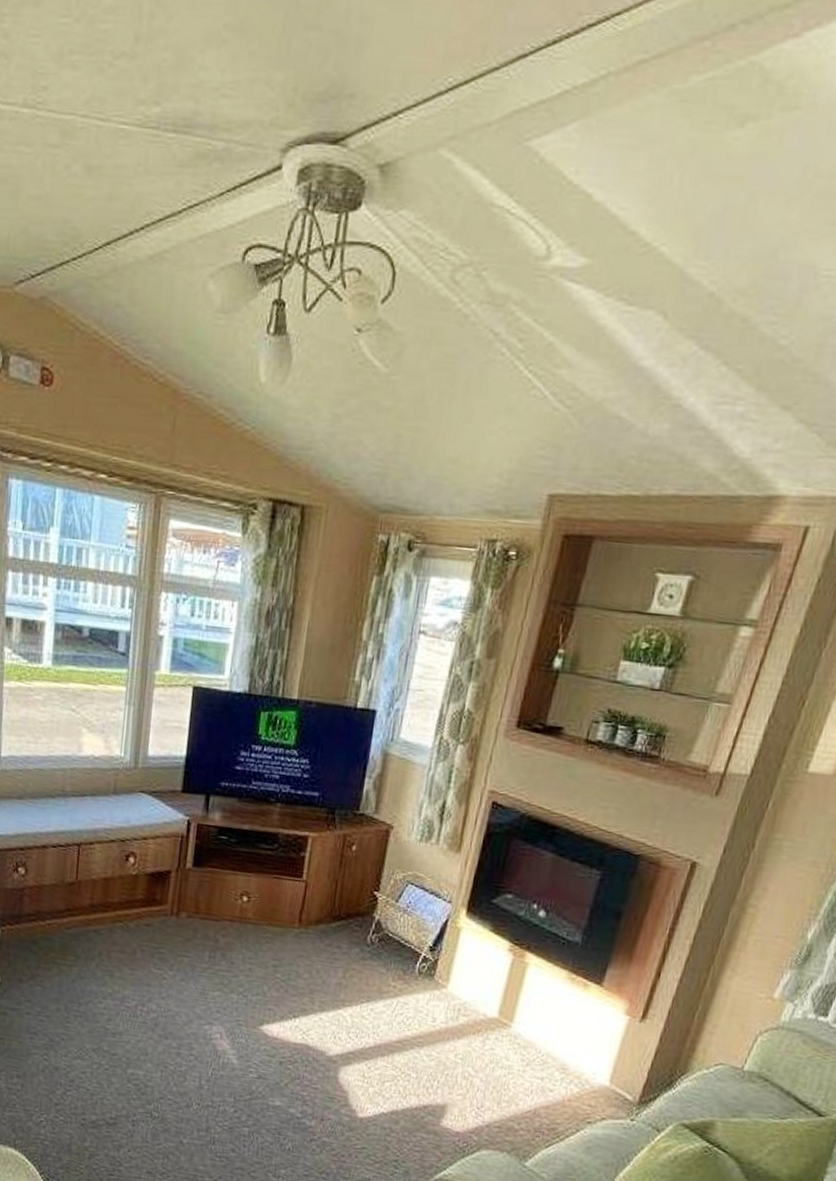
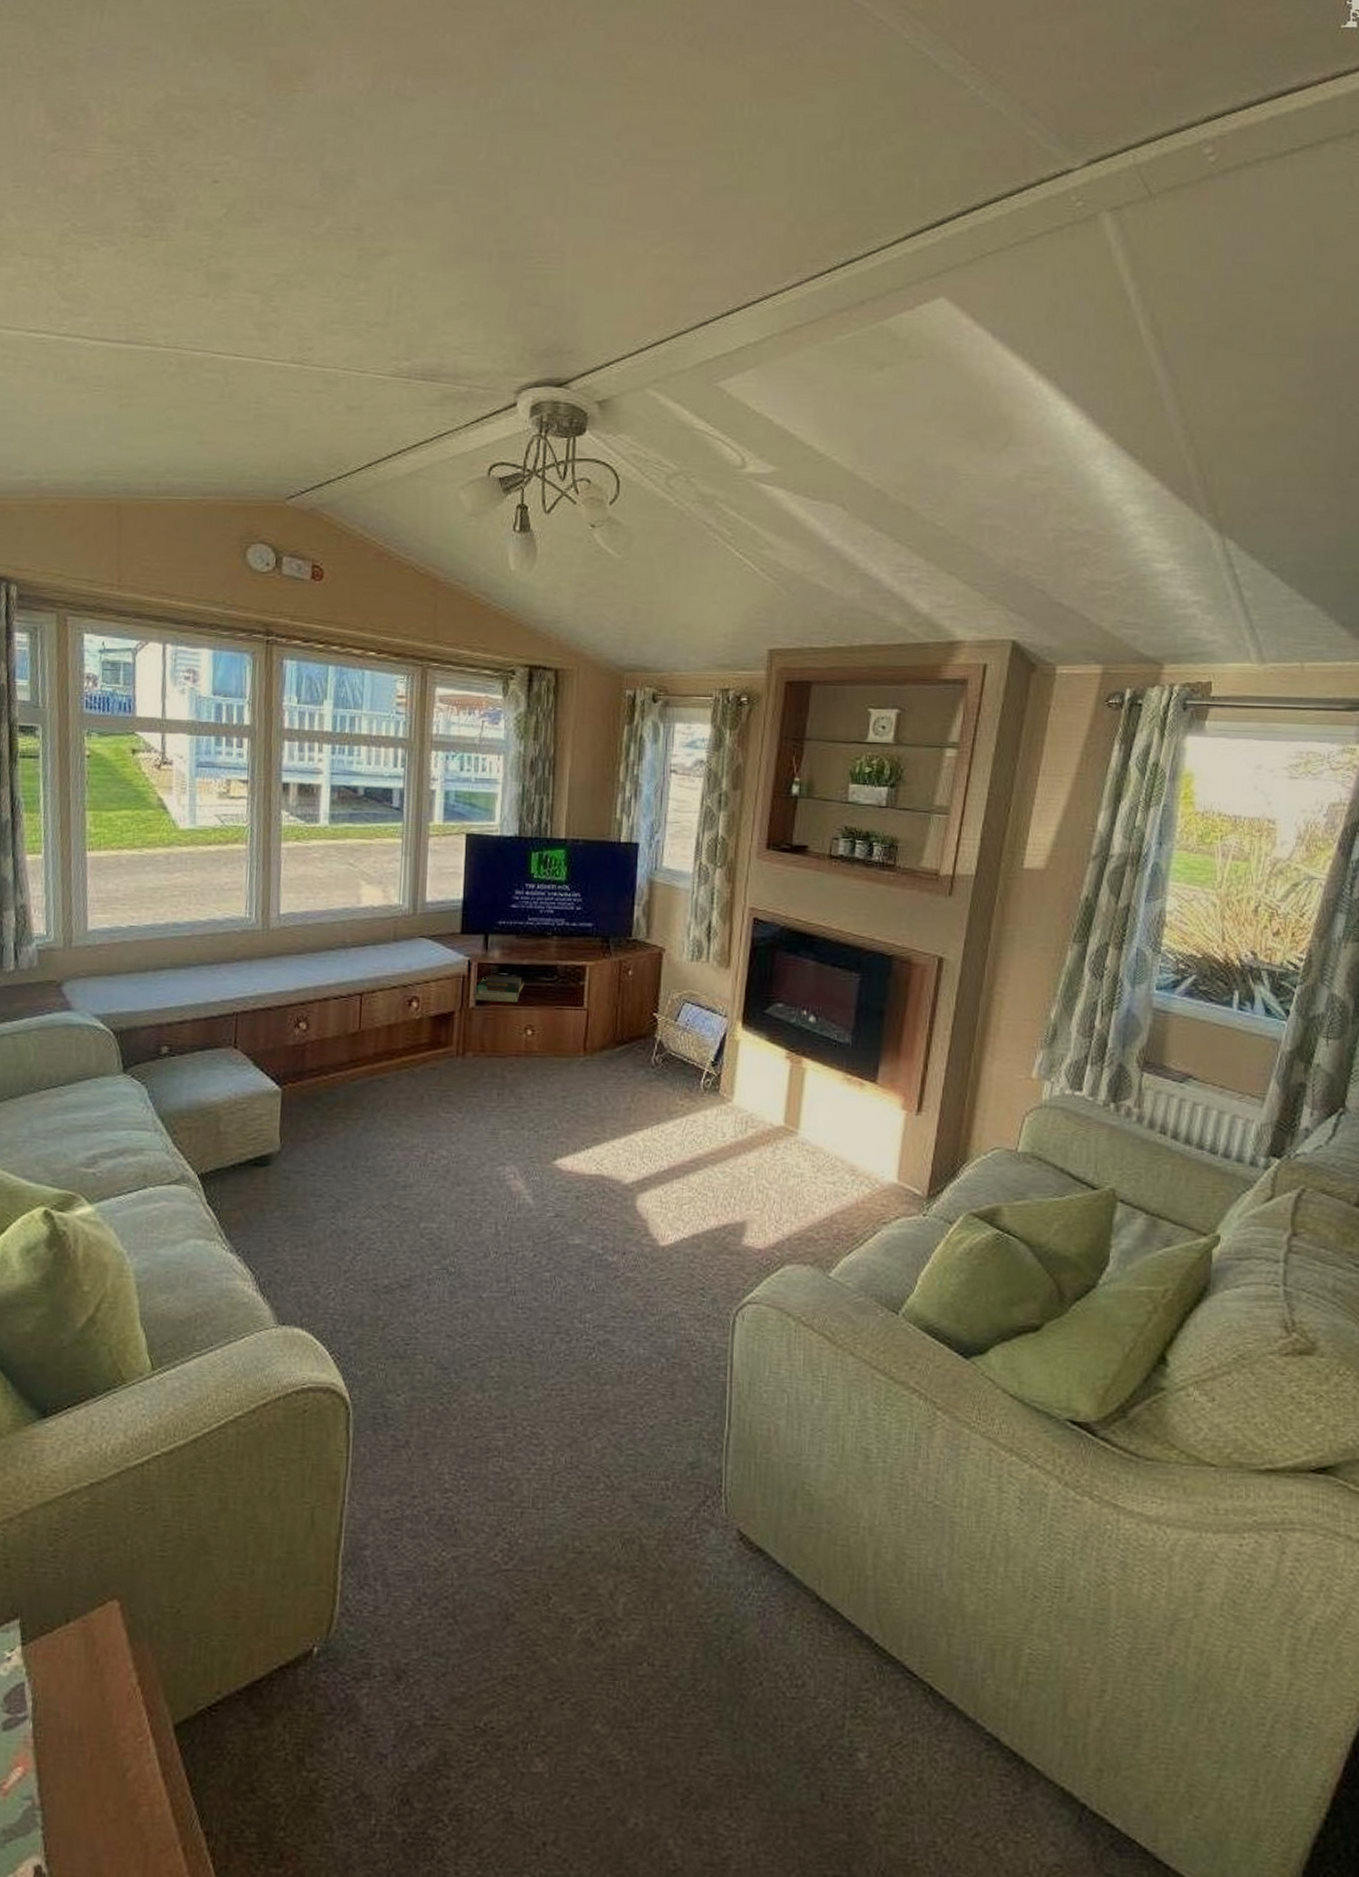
books: none [192,837,243,867] -> present [475,975,524,1002]

